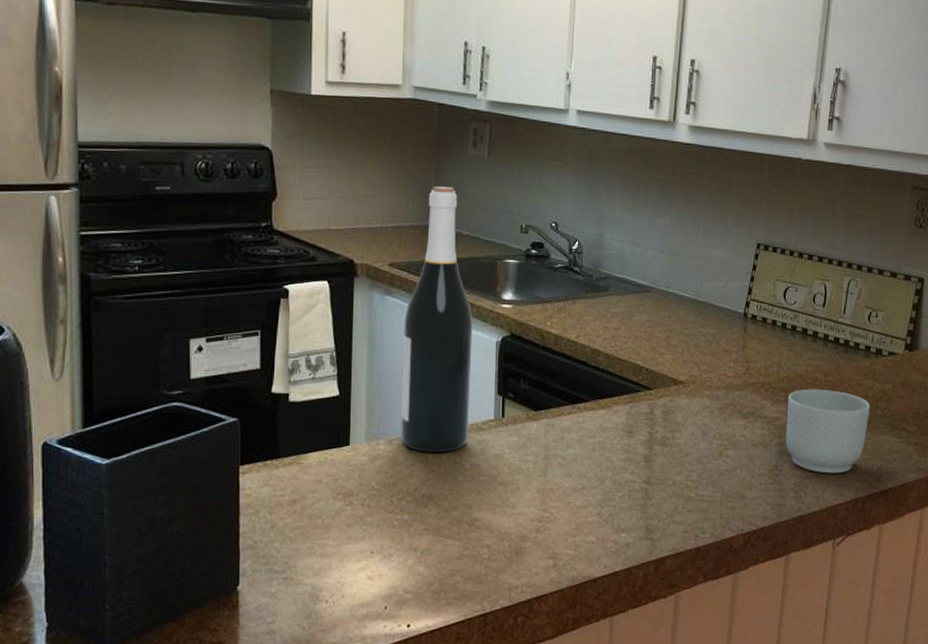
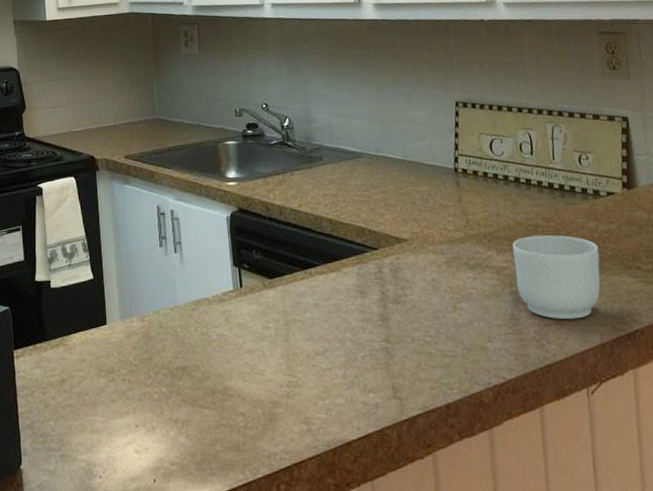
wine bottle: present [401,186,473,452] -> none [142,83,212,326]

